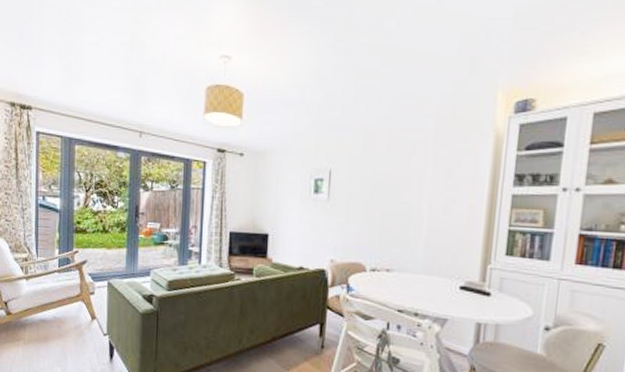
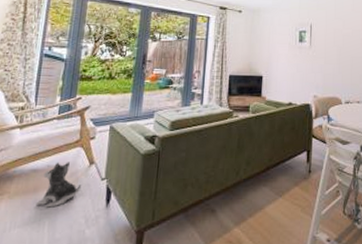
plush toy: none [47,314,86,357] -> present [35,162,82,208]

